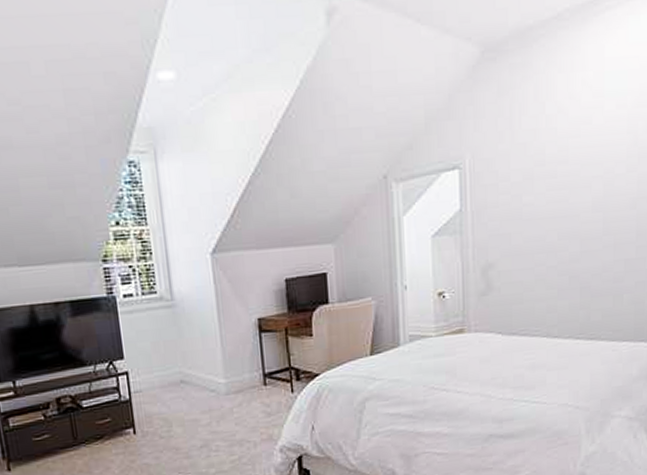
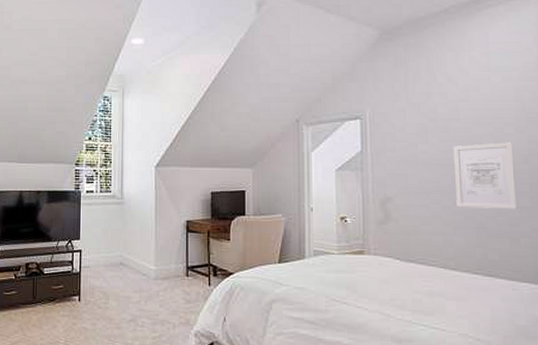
wall art: none [560,184,623,267] -> present [453,142,518,209]

